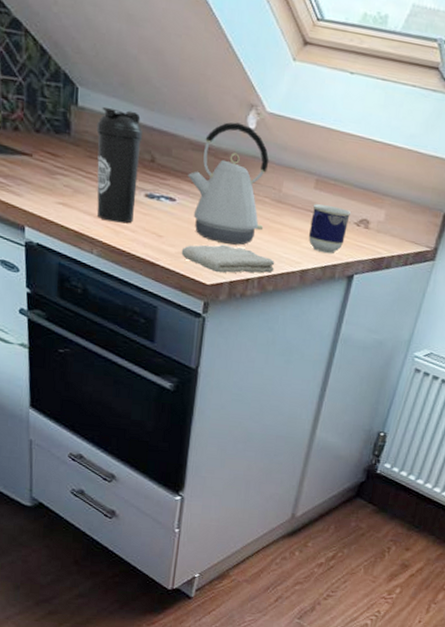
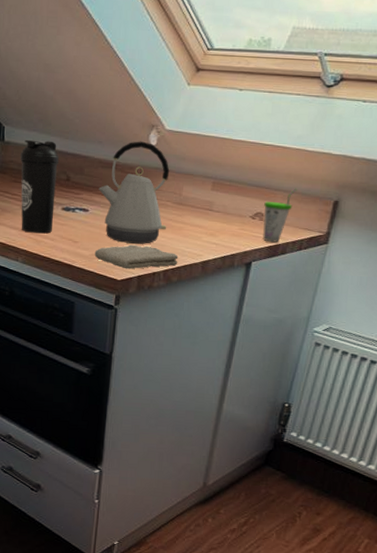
cup: present [308,204,352,254] -> none [207,203,247,245]
cup: none [367,195,407,255] -> present [263,188,297,243]

